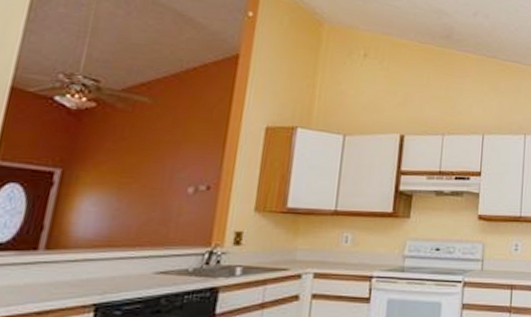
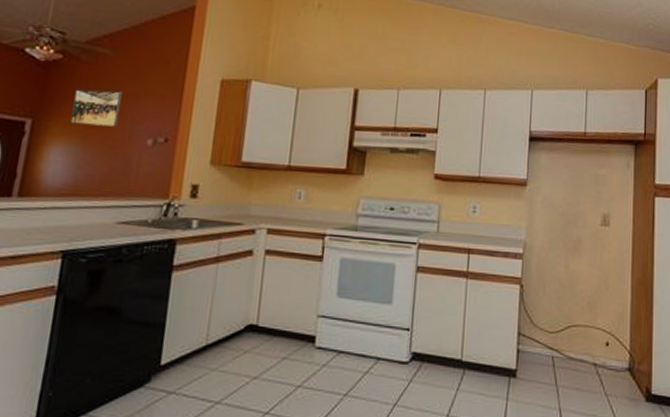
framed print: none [104,137,162,176] -> present [70,89,123,127]

